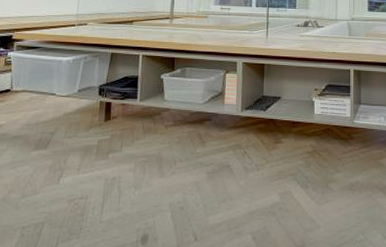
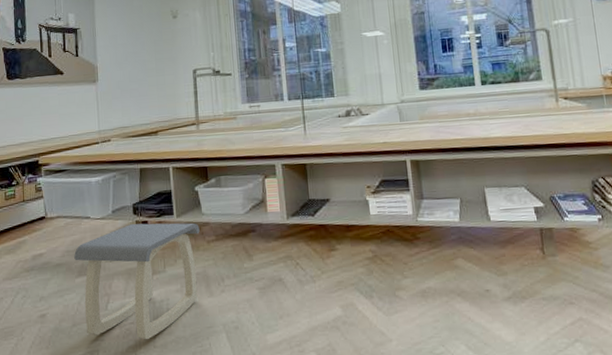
stool: none [33,103,160,215] -> present [74,223,200,340]

